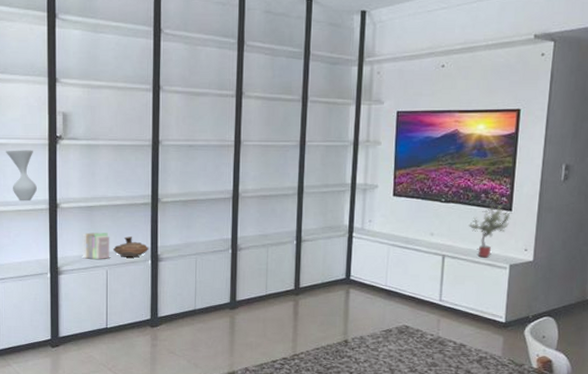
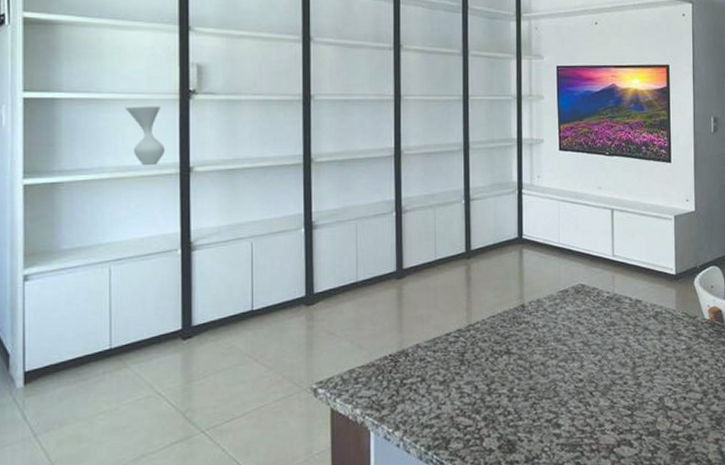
books: present [83,232,110,260] -> none [222,199,255,231]
decorative bowl: present [112,236,148,258] -> none [258,202,301,226]
potted tree: present [468,204,511,258] -> none [633,156,671,210]

